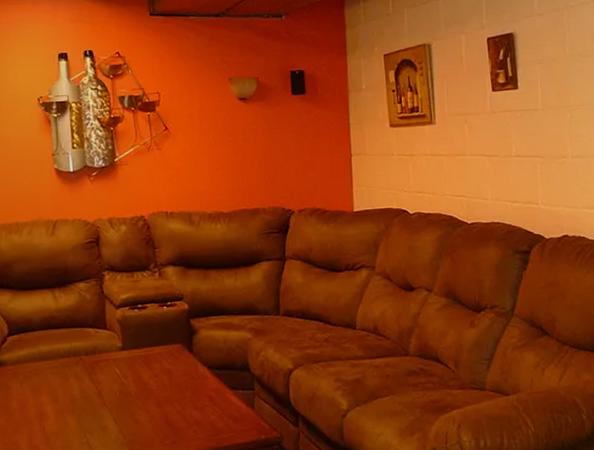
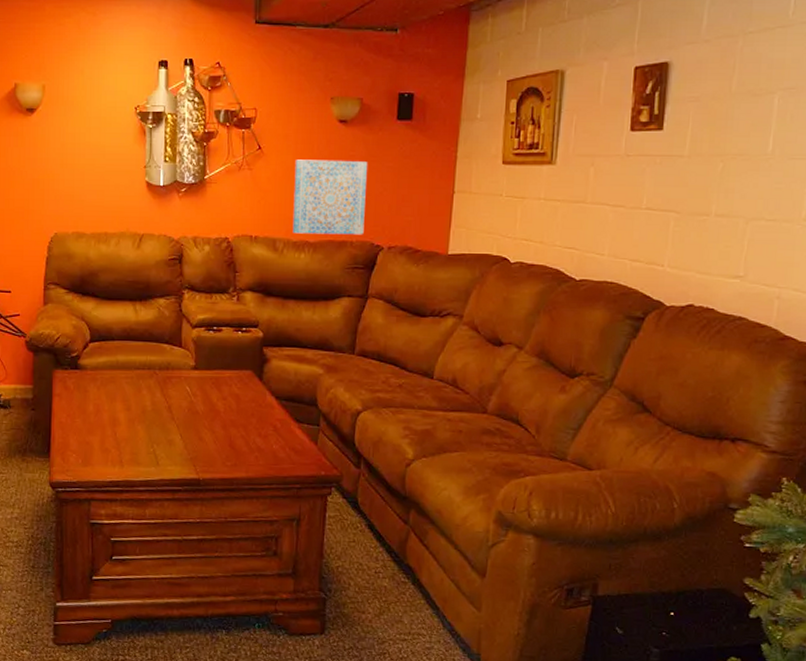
wall art: none [202,134,275,206] -> present [292,159,368,235]

